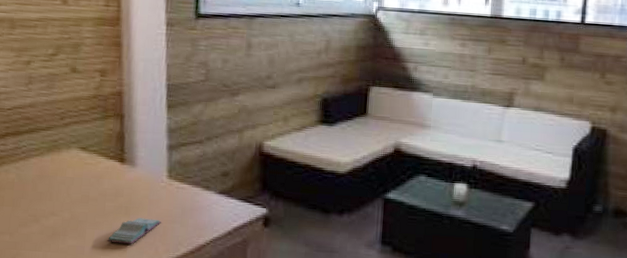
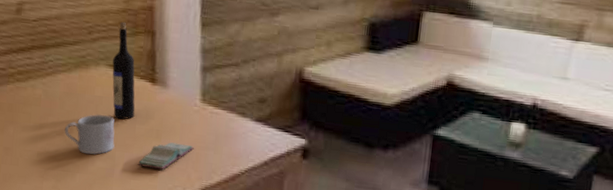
mug: none [36,194,85,234] -> present [64,113,115,155]
wine bottle: none [83,107,105,199] -> present [112,22,135,120]

